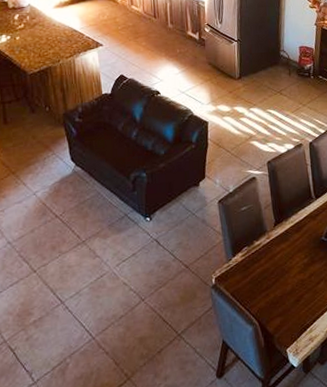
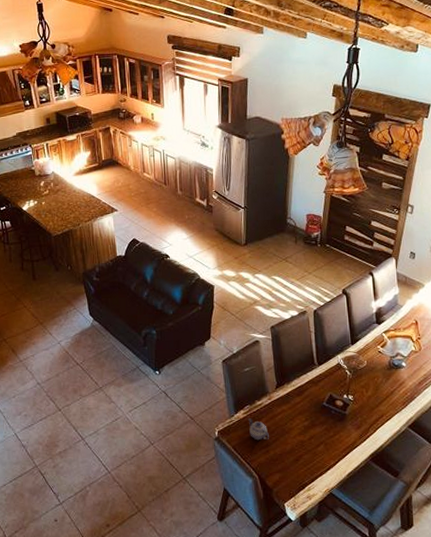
teapot: none [246,261,269,284] -> present [248,418,269,441]

